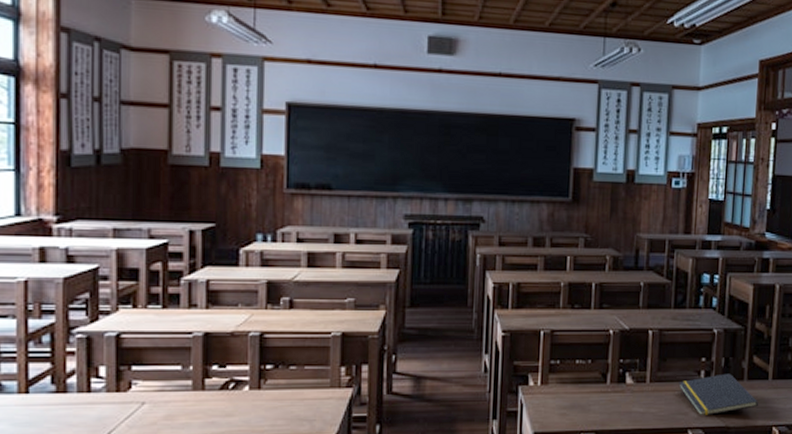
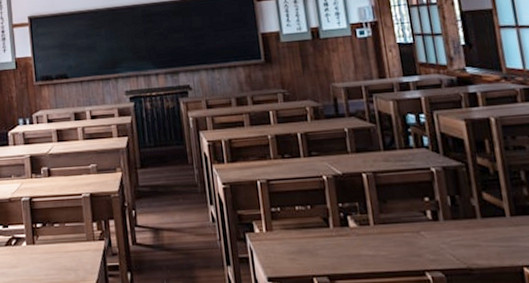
notepad: present [678,373,759,415] -> none [405,212,502,257]

